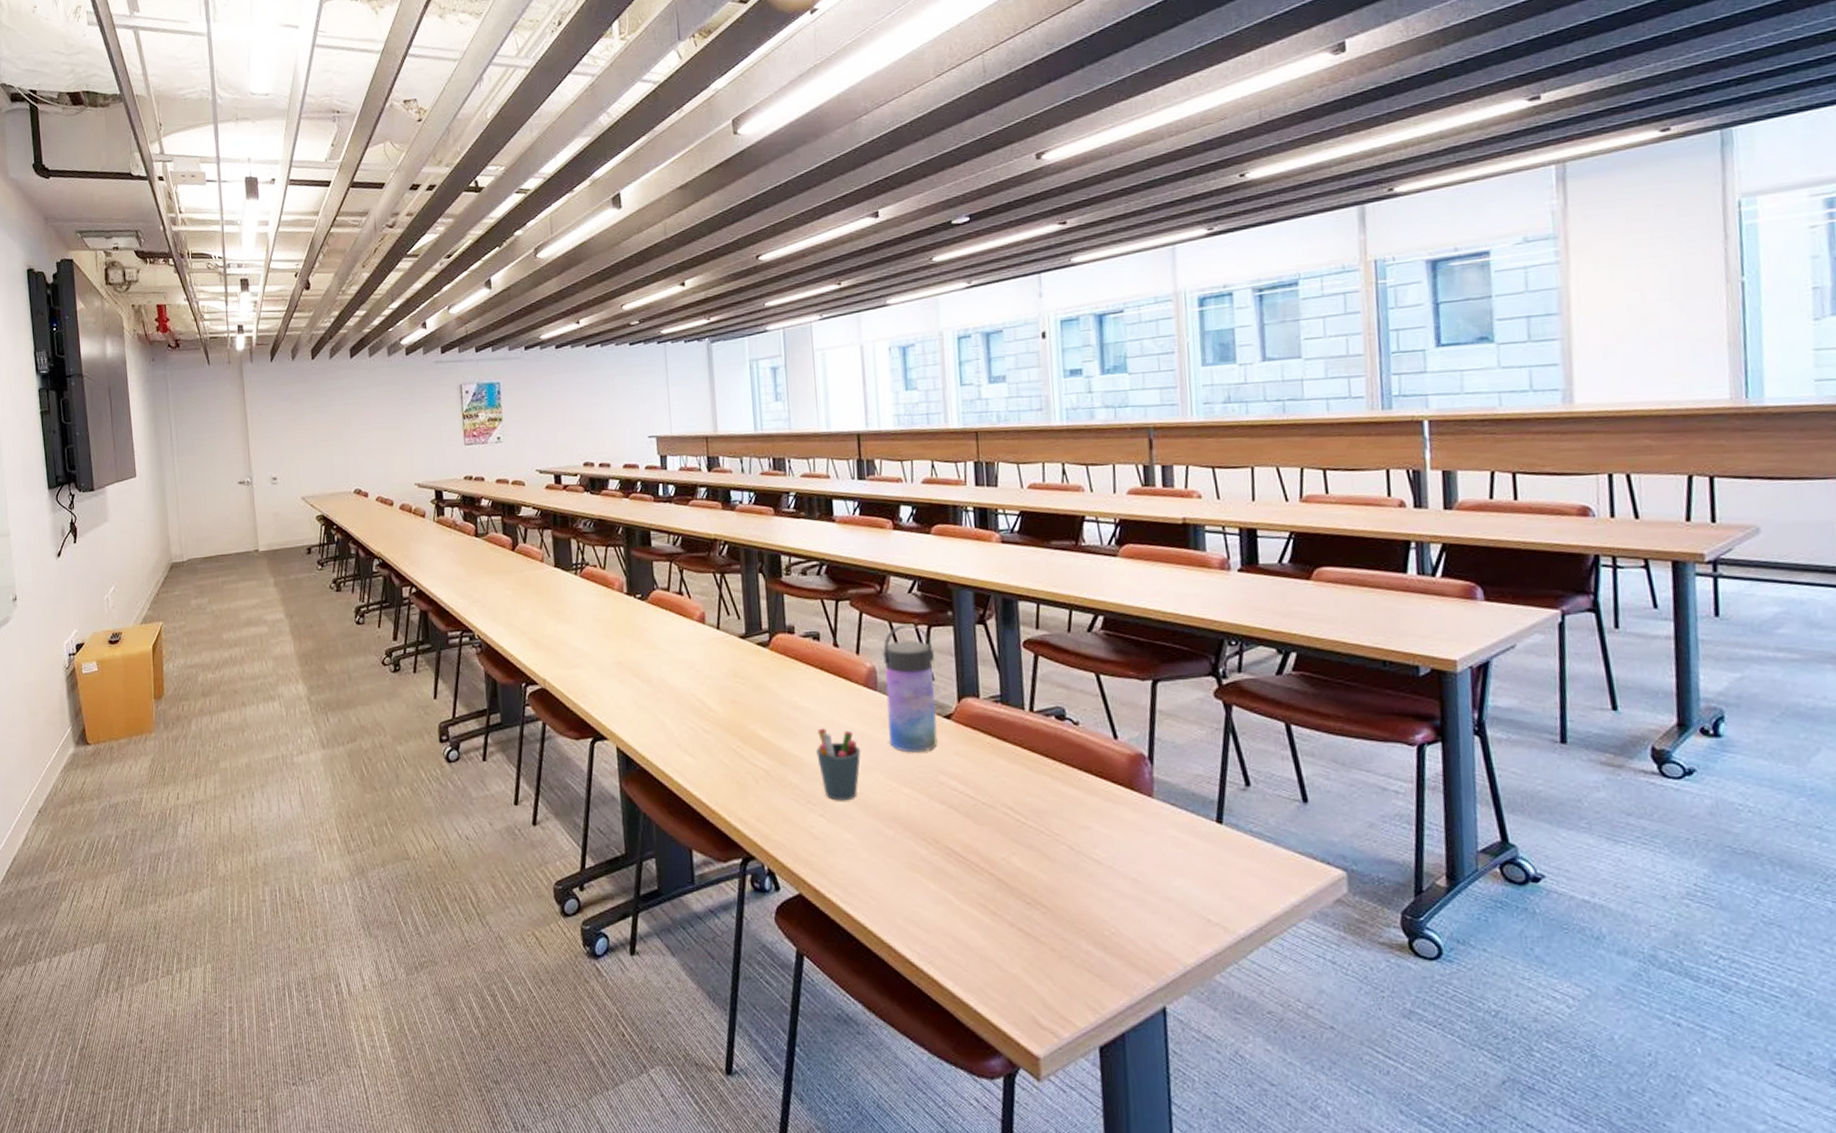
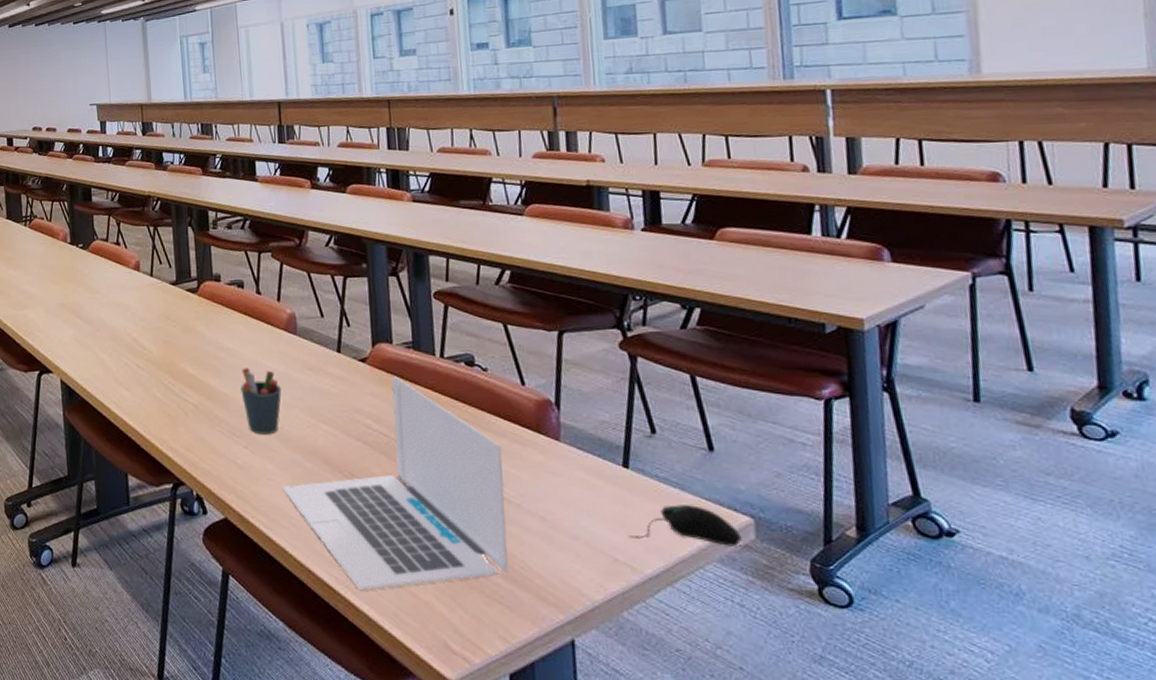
laptop: none [861,733,1100,966] -> present [282,376,509,591]
water bottle: present [882,624,938,753] -> none [301,274,353,392]
computer mouse: none [1222,860,1335,902] -> present [629,505,742,547]

